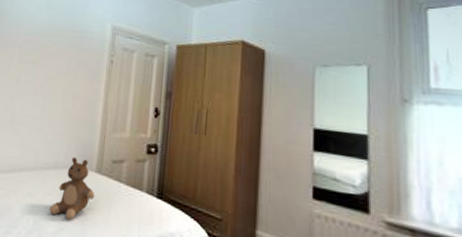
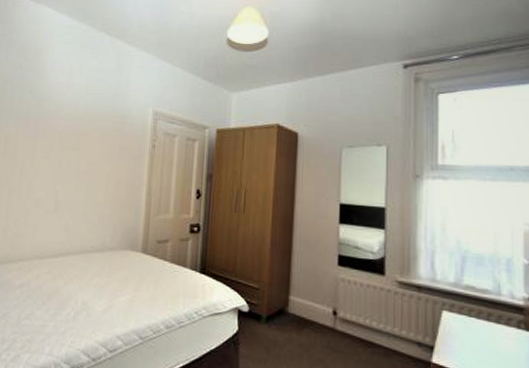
teddy bear: present [49,156,95,220] -> none [97,239,142,298]

